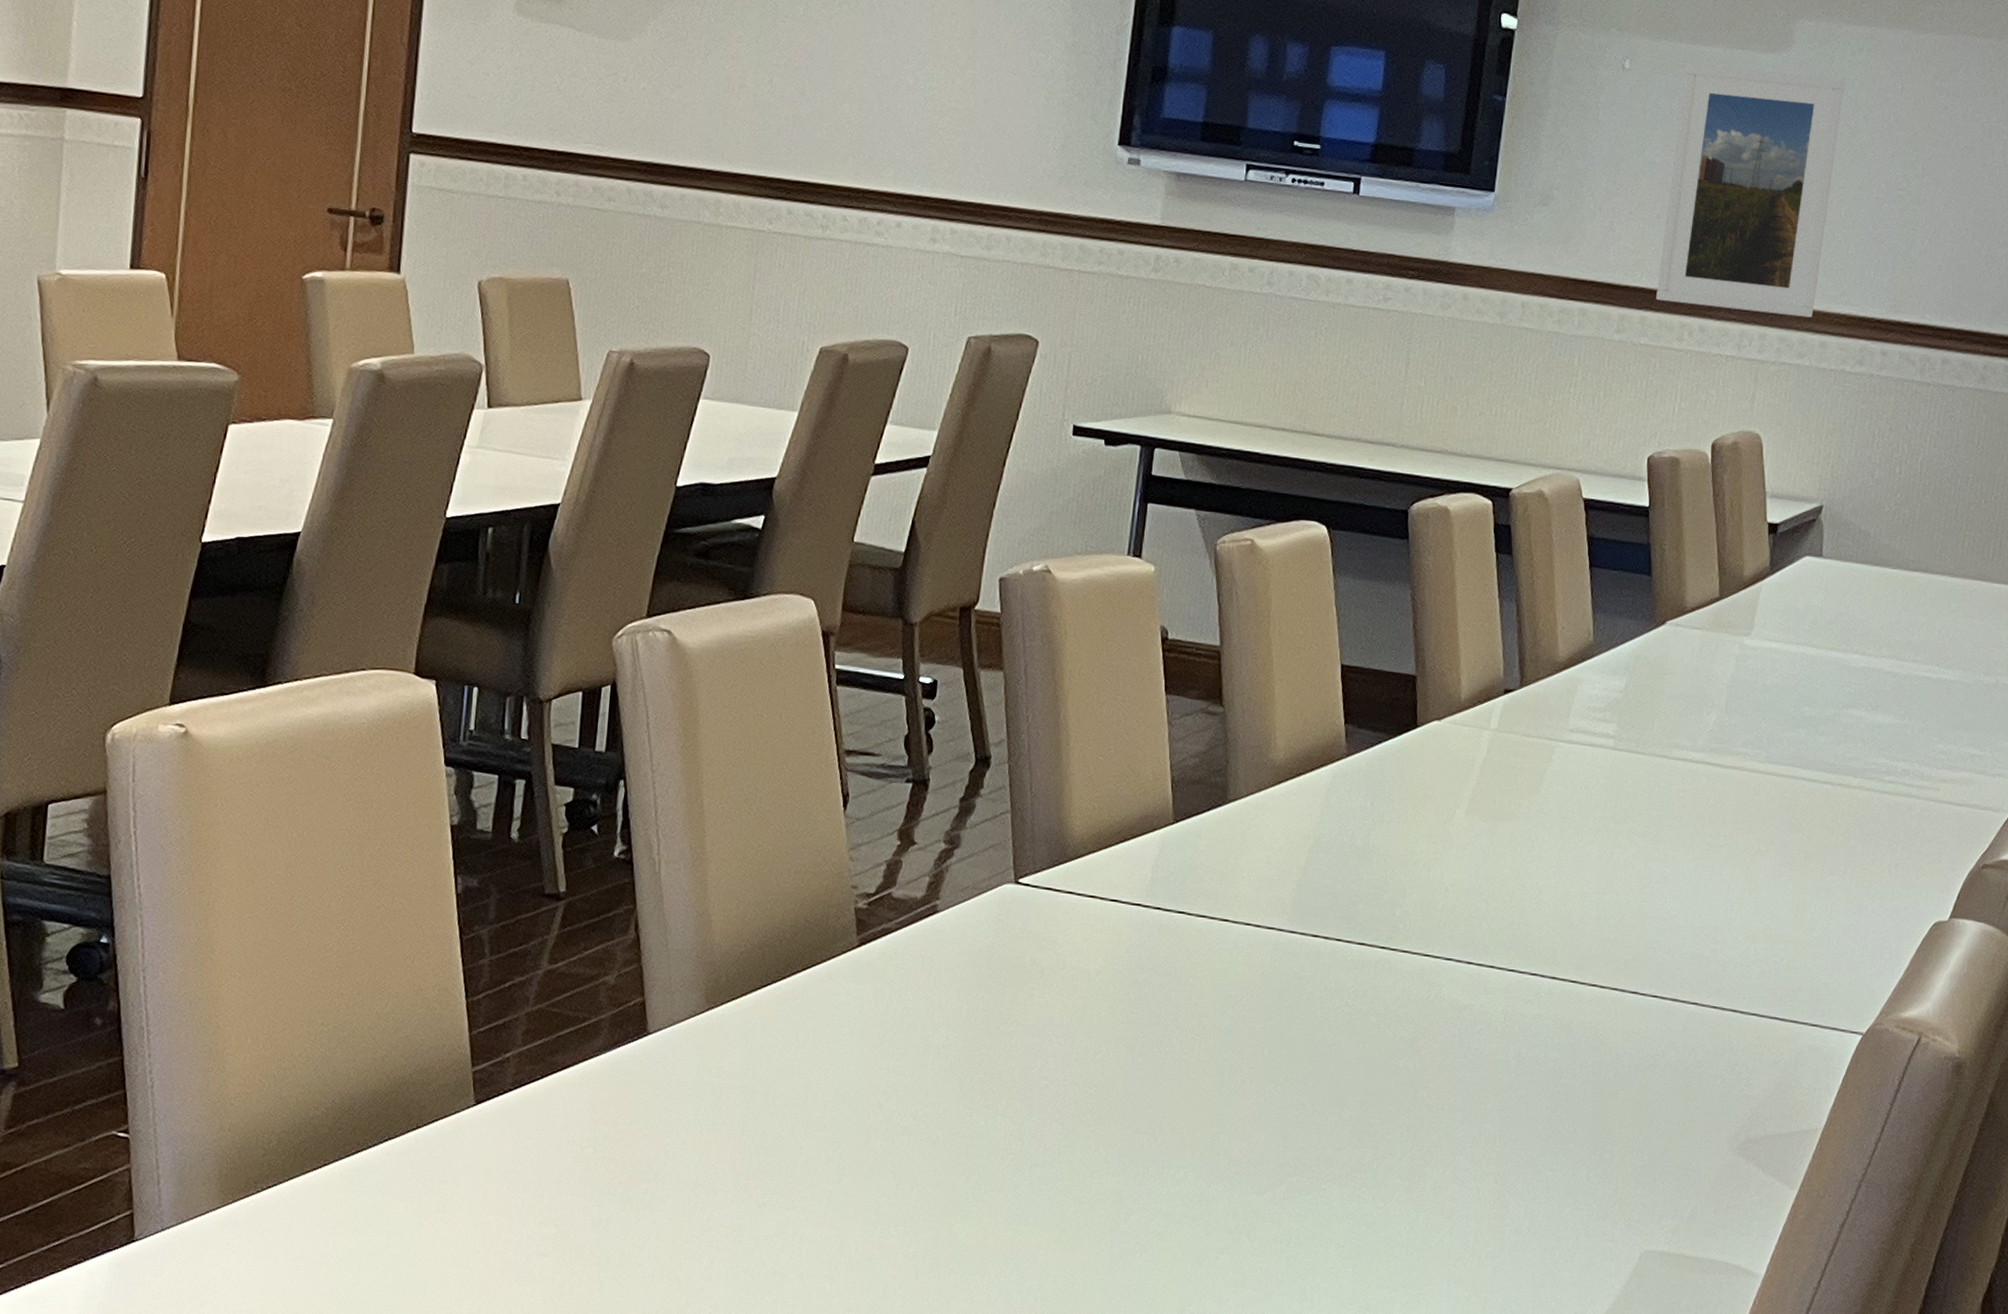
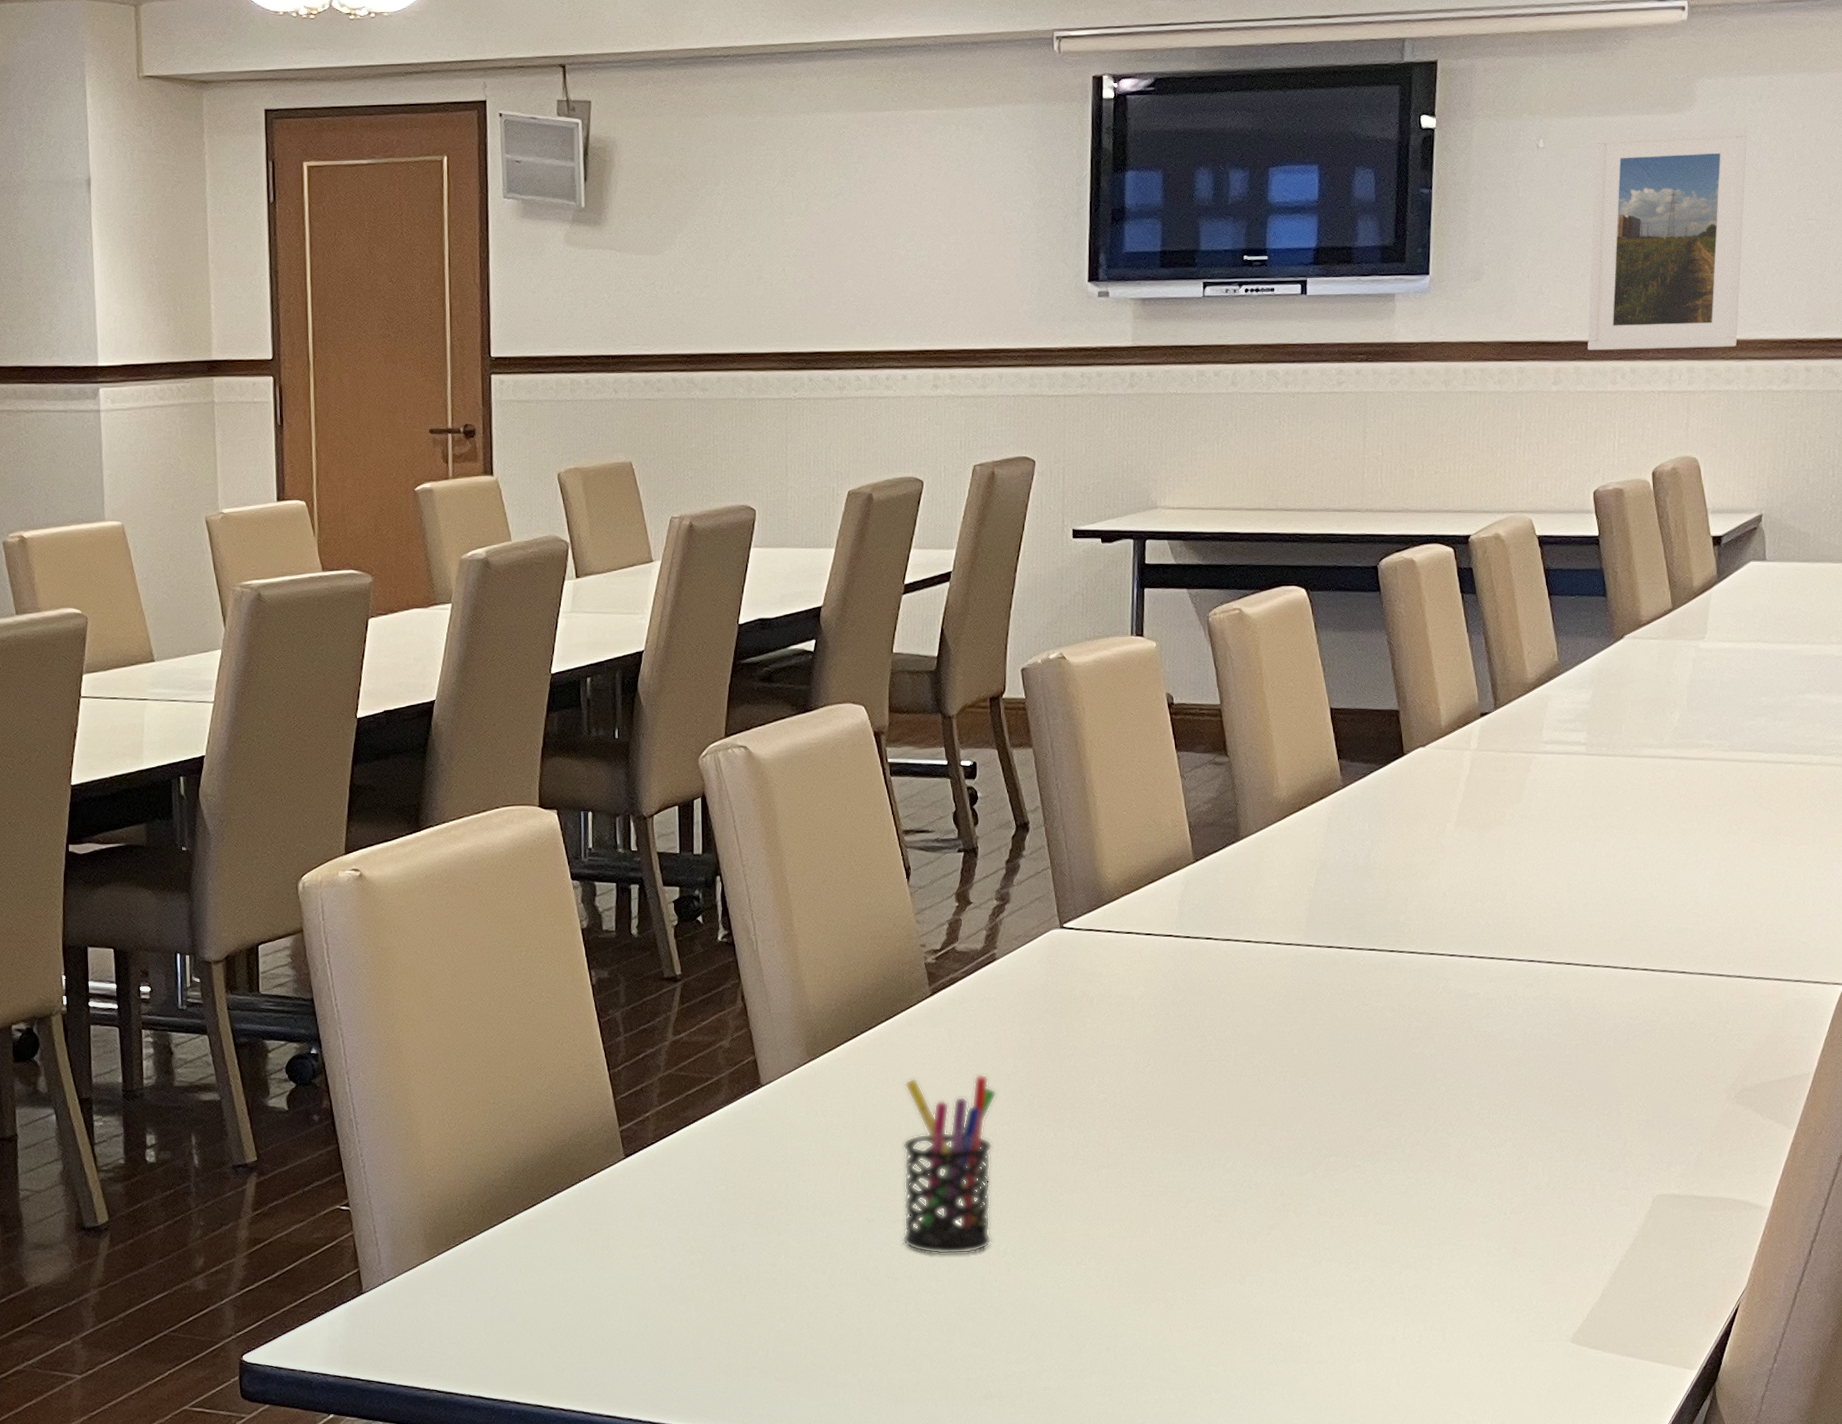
pen holder: none [796,1041,924,1253] -> present [902,1074,997,1255]

